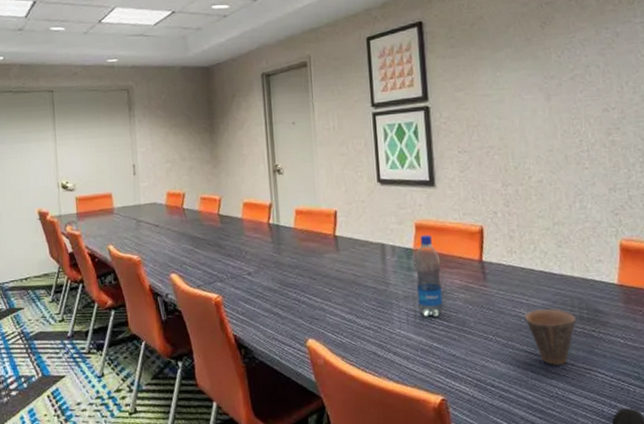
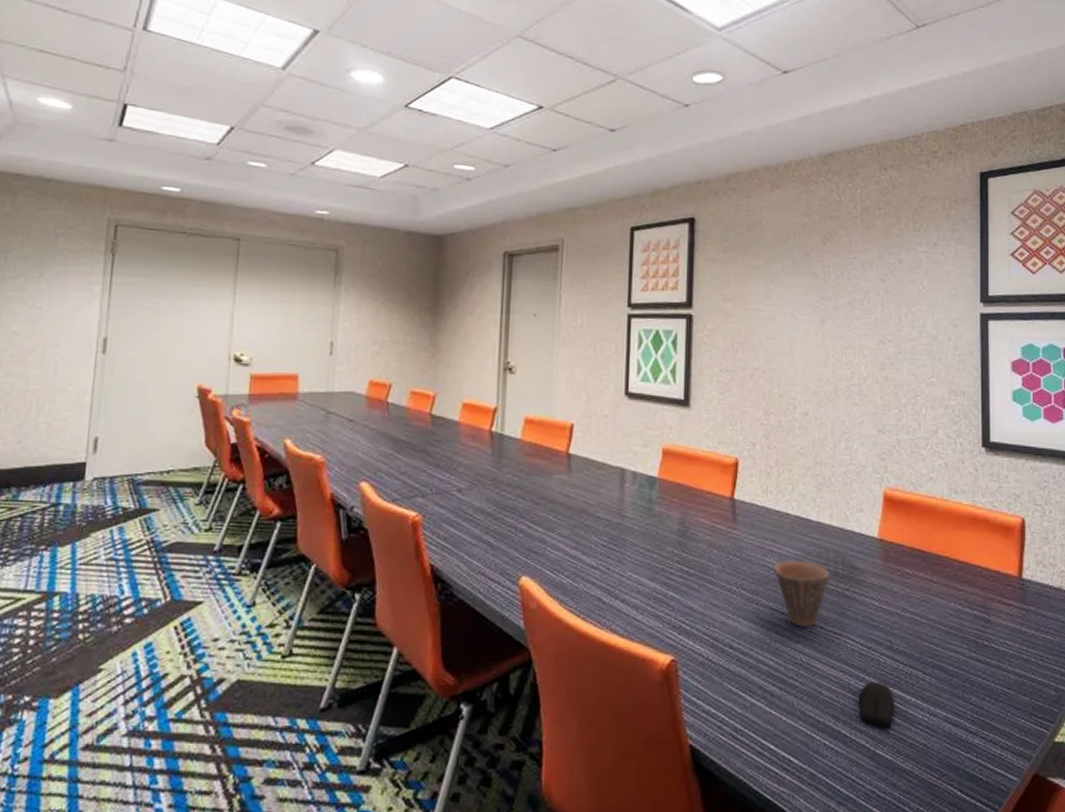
bottle: present [415,234,443,317] -> none [655,462,687,561]

